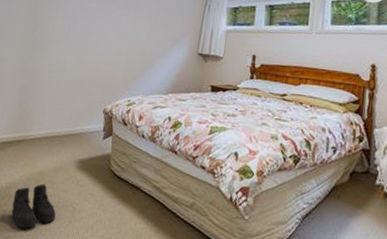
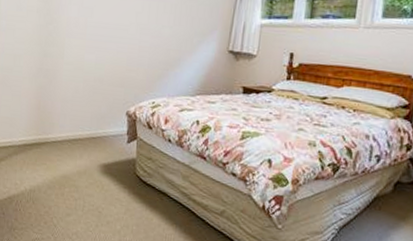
boots: present [11,183,56,229] -> none [37,187,82,231]

